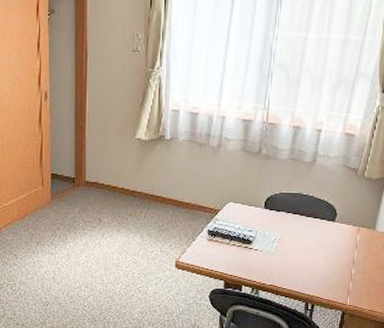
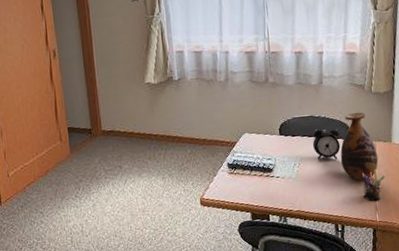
alarm clock: none [296,207,324,240] -> present [313,128,340,160]
vase: none [321,195,360,264] -> present [340,112,379,180]
pen holder: none [338,254,362,286] -> present [361,169,385,202]

